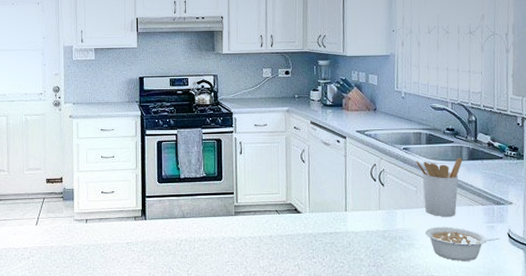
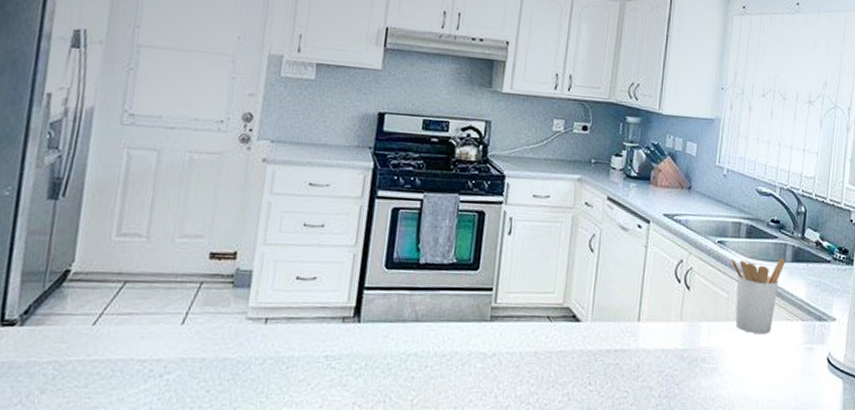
legume: present [425,227,500,261] -> none [733,346,818,392]

